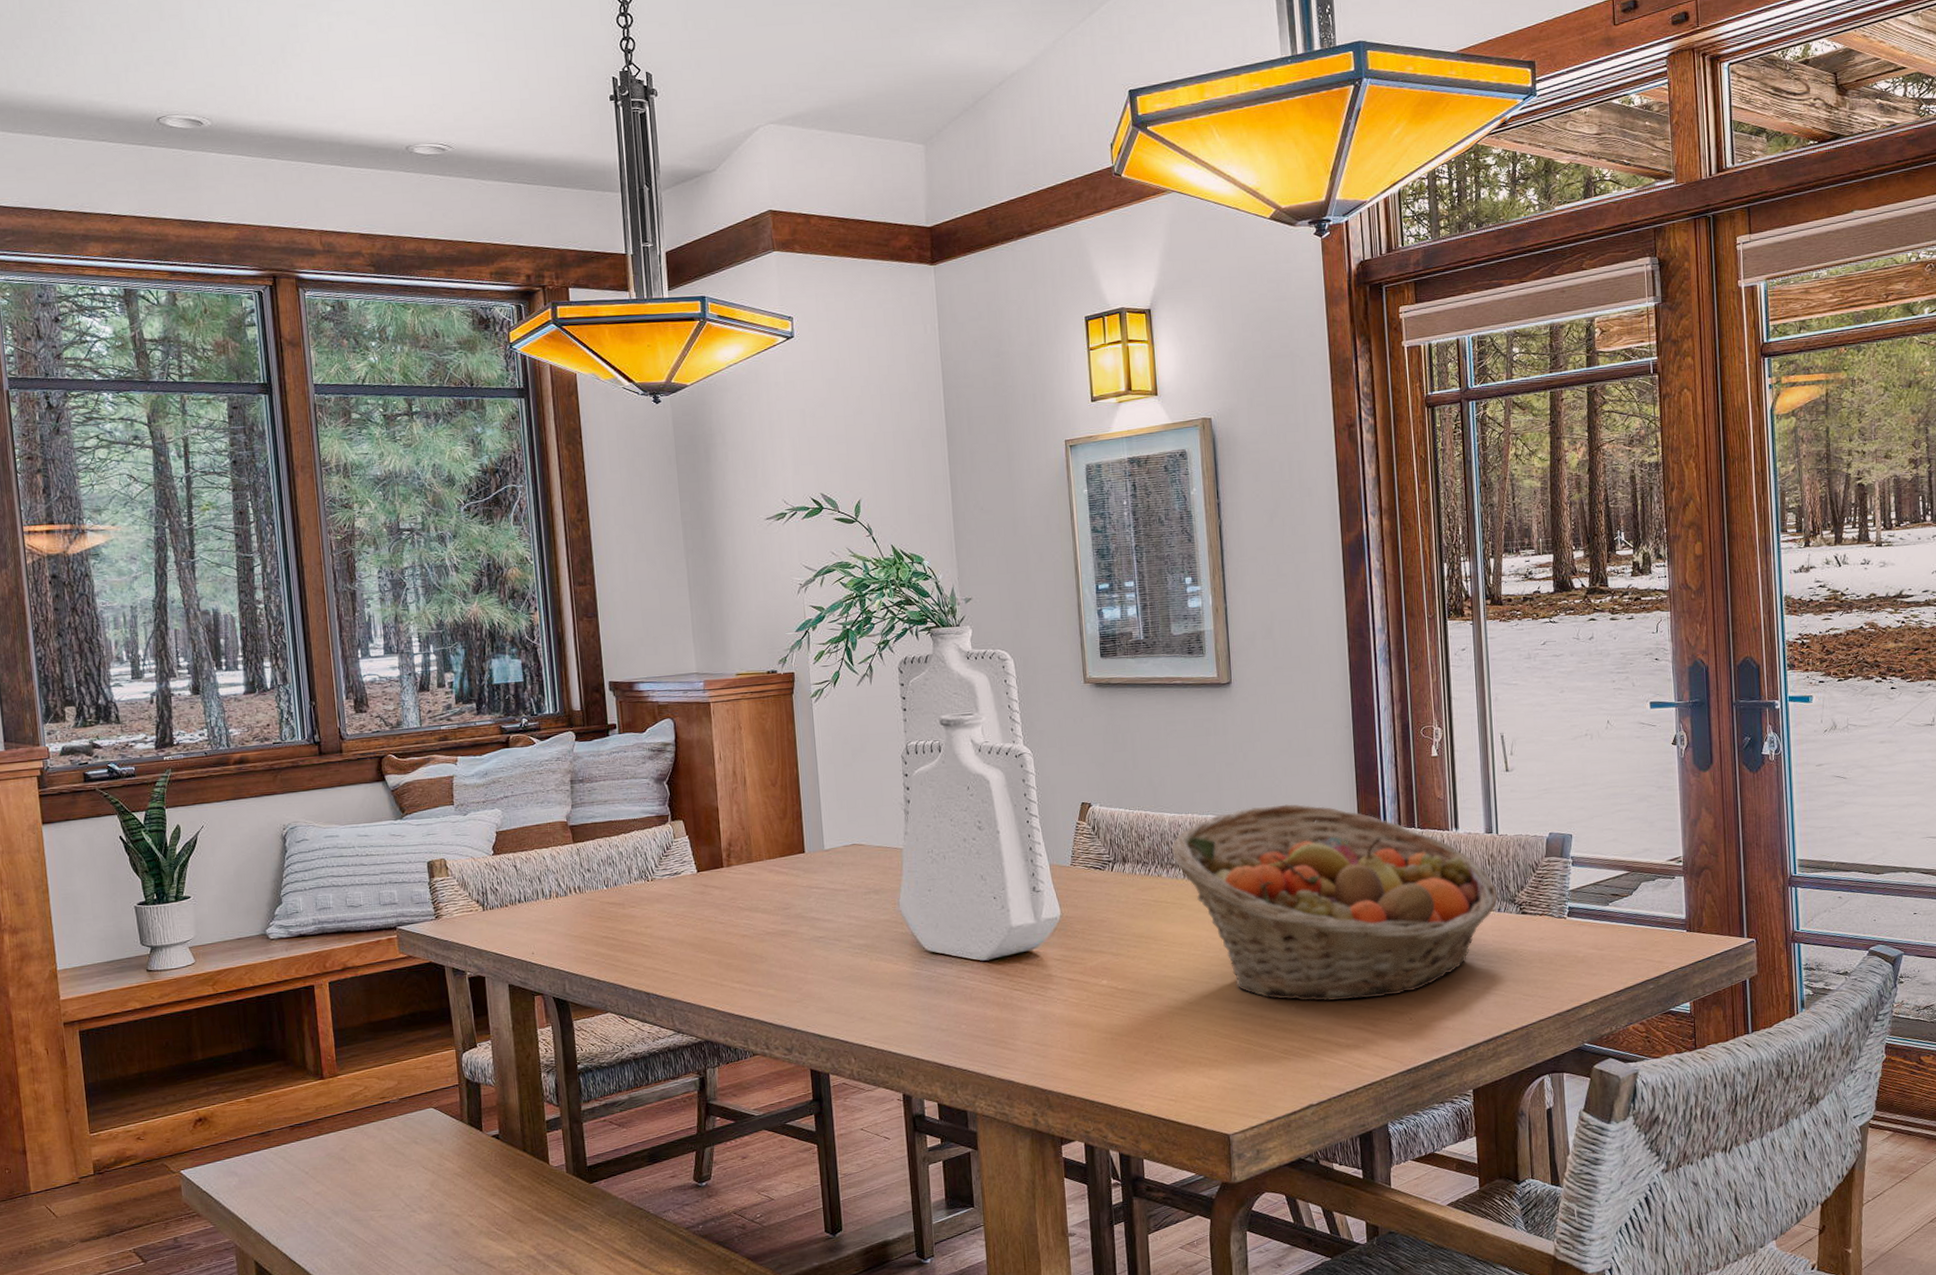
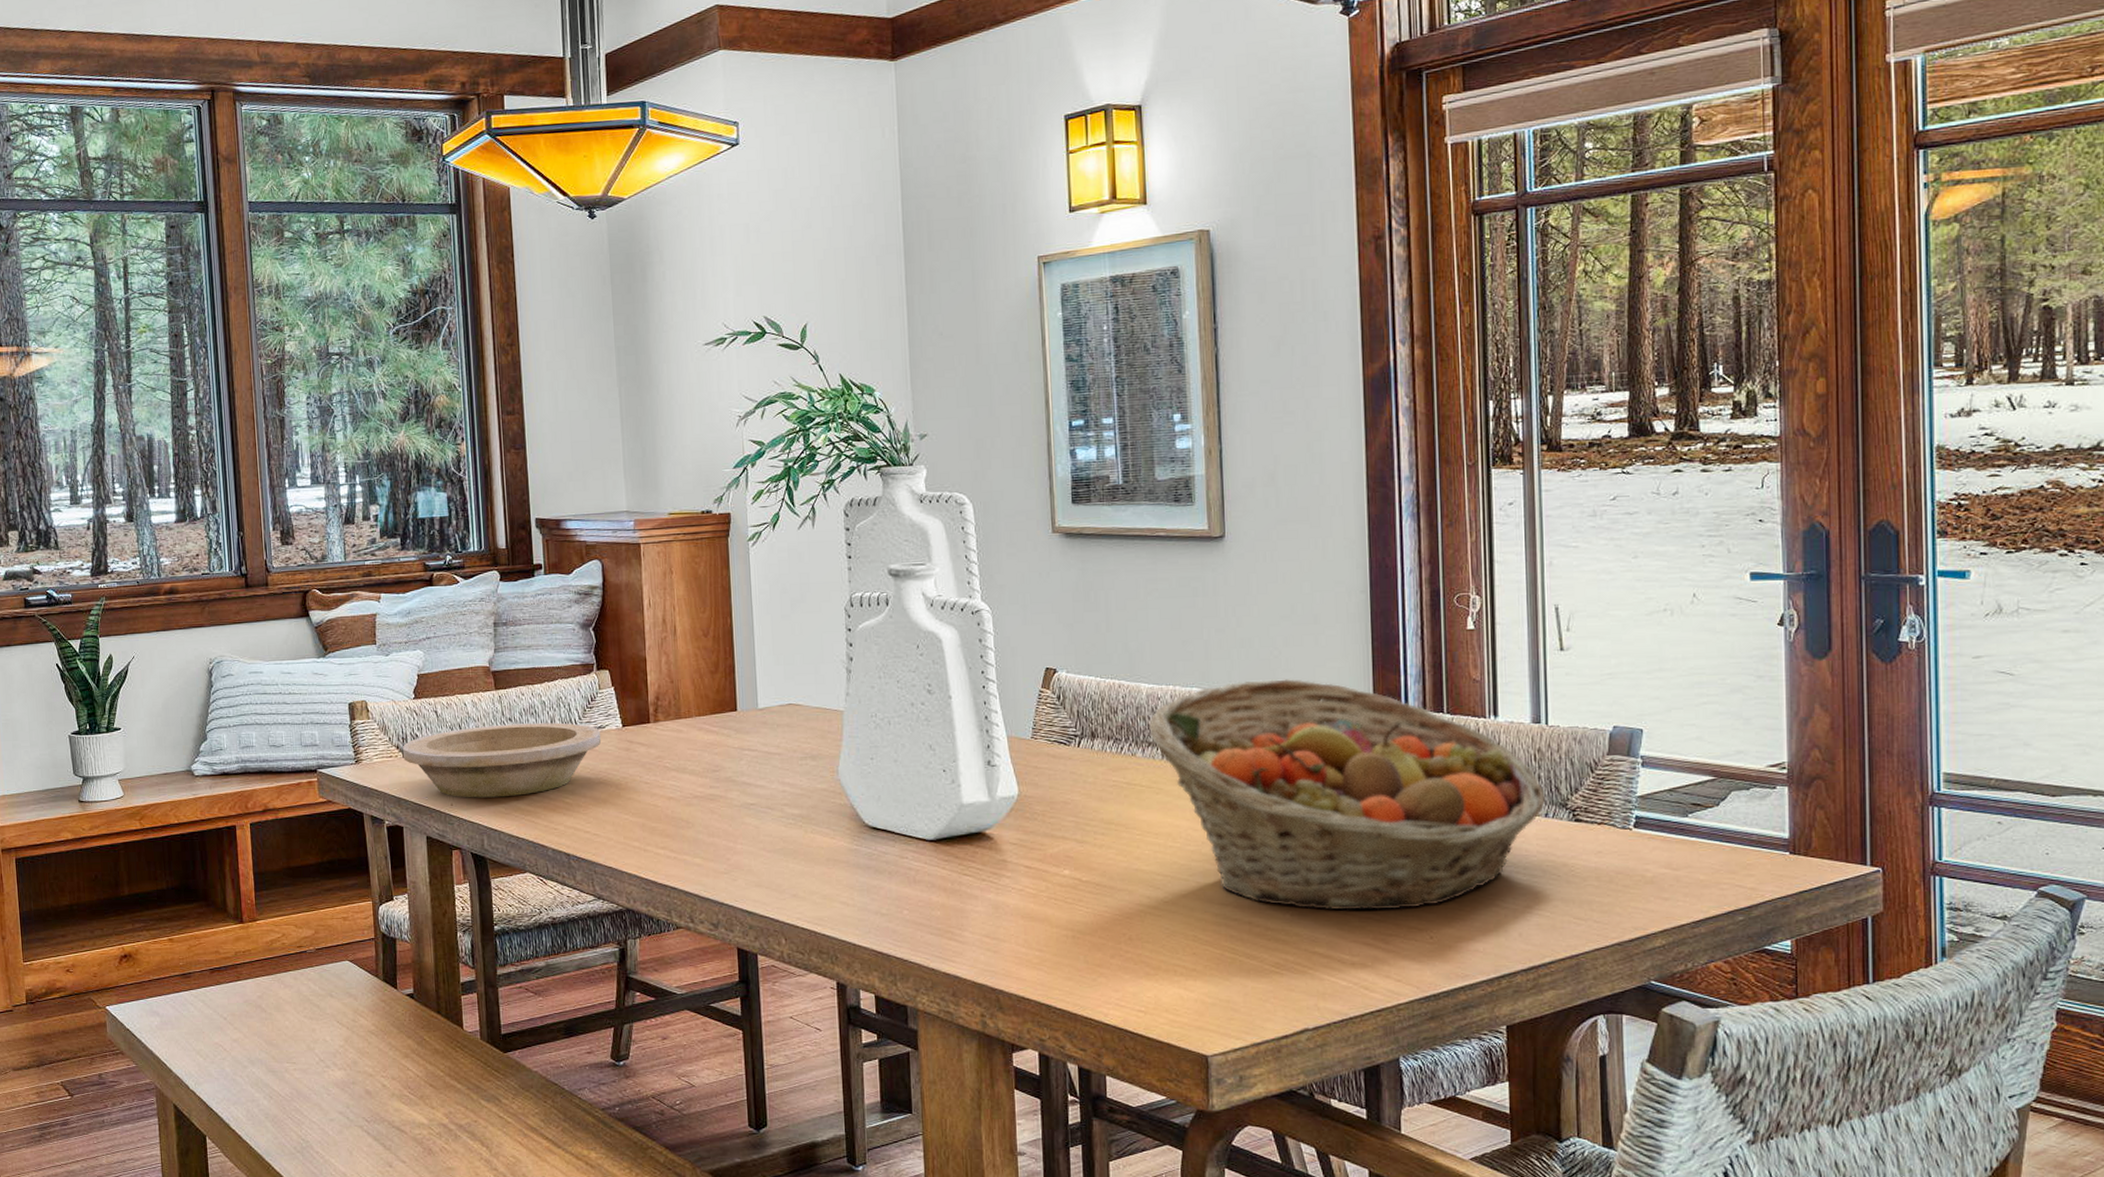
bowl: none [482,871,678,946] -> present [402,722,602,798]

